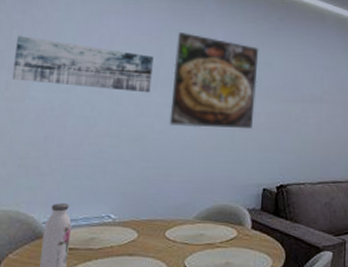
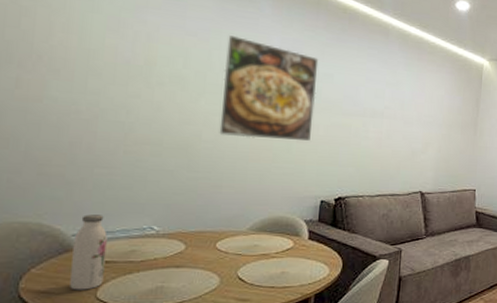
wall art: present [12,36,154,93] -> none [23,25,200,100]

